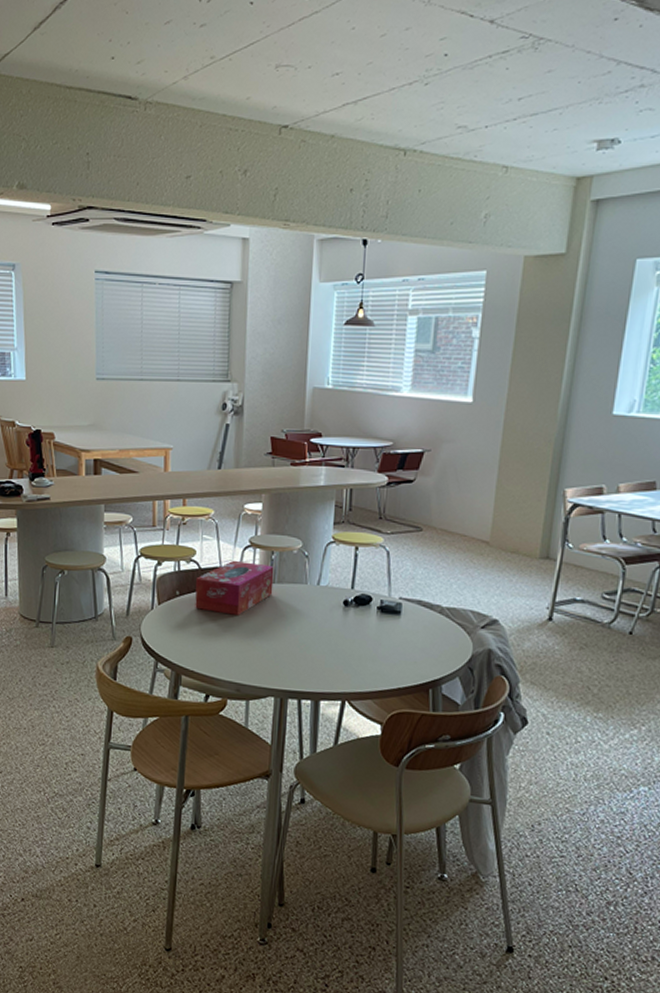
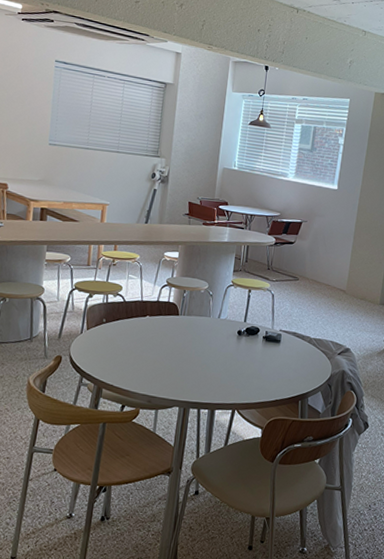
tissue box: present [195,560,274,615] -> none [118,295,185,340]

